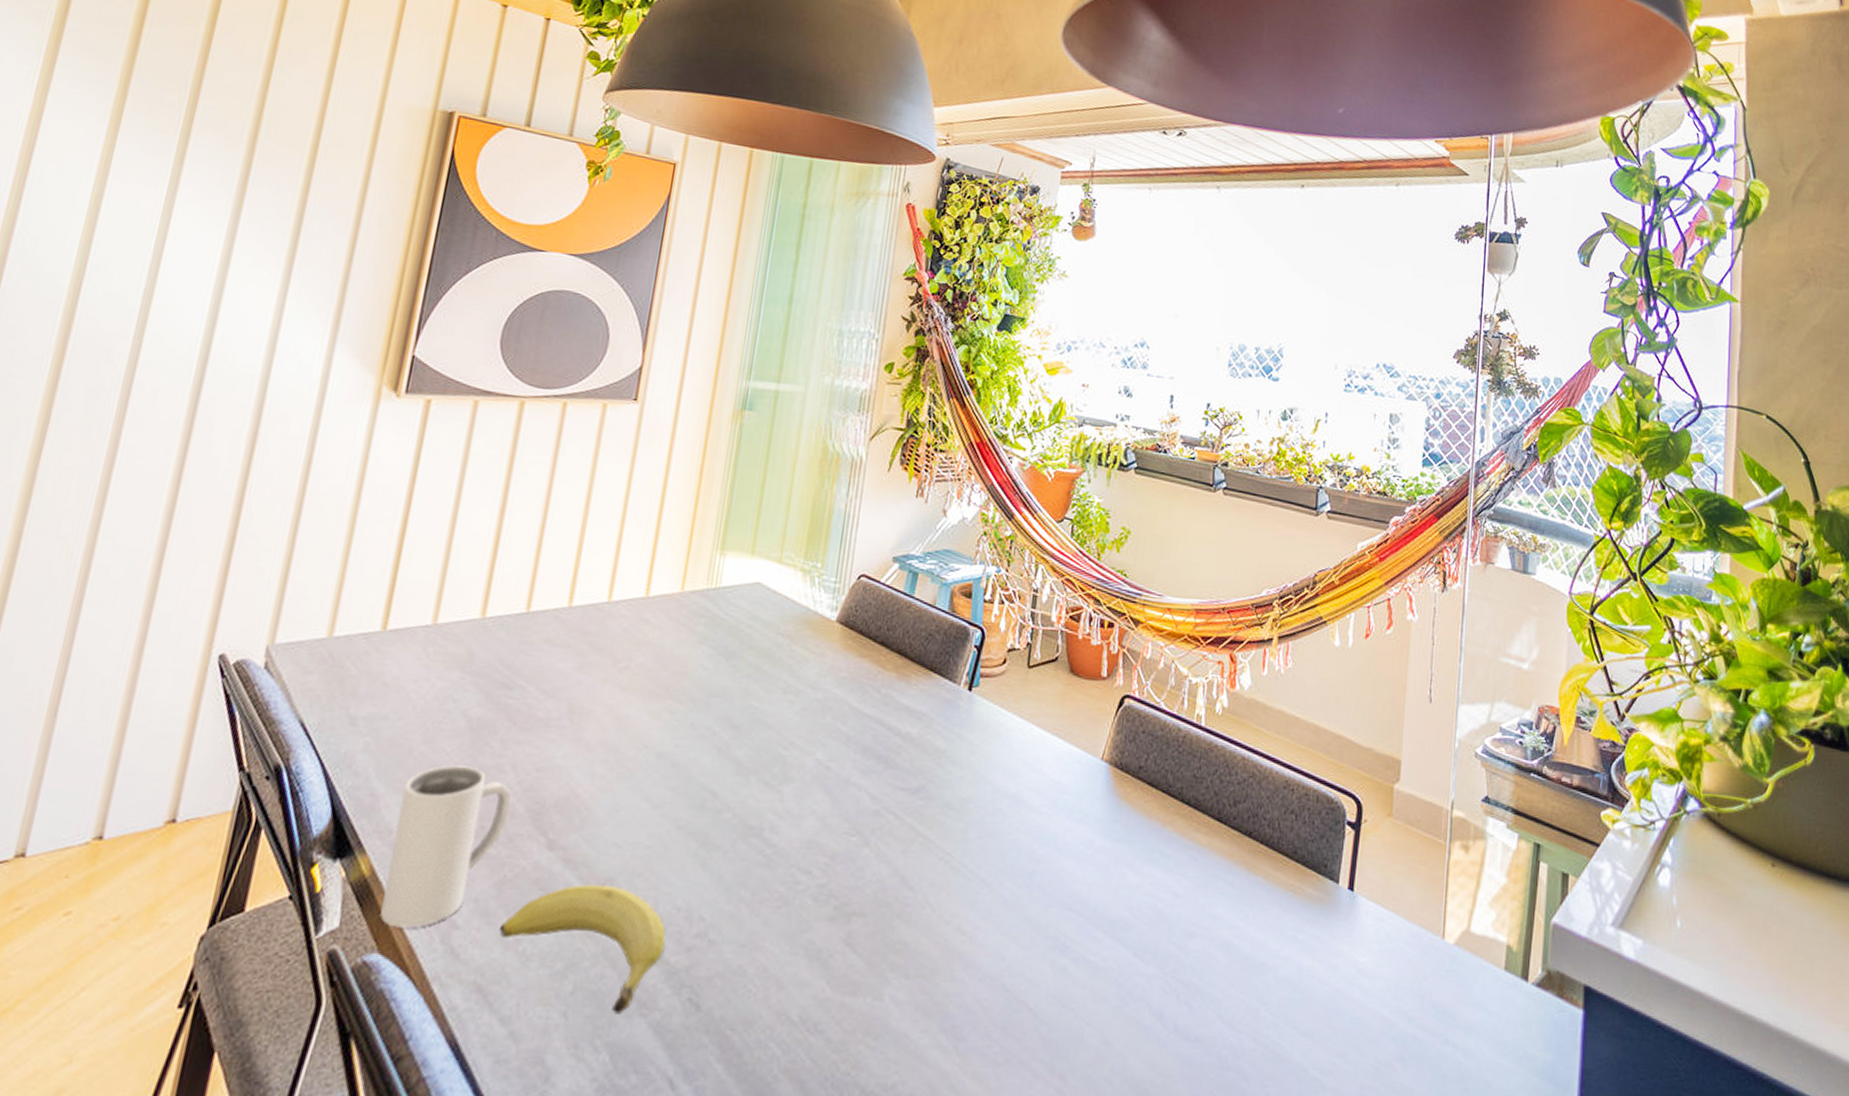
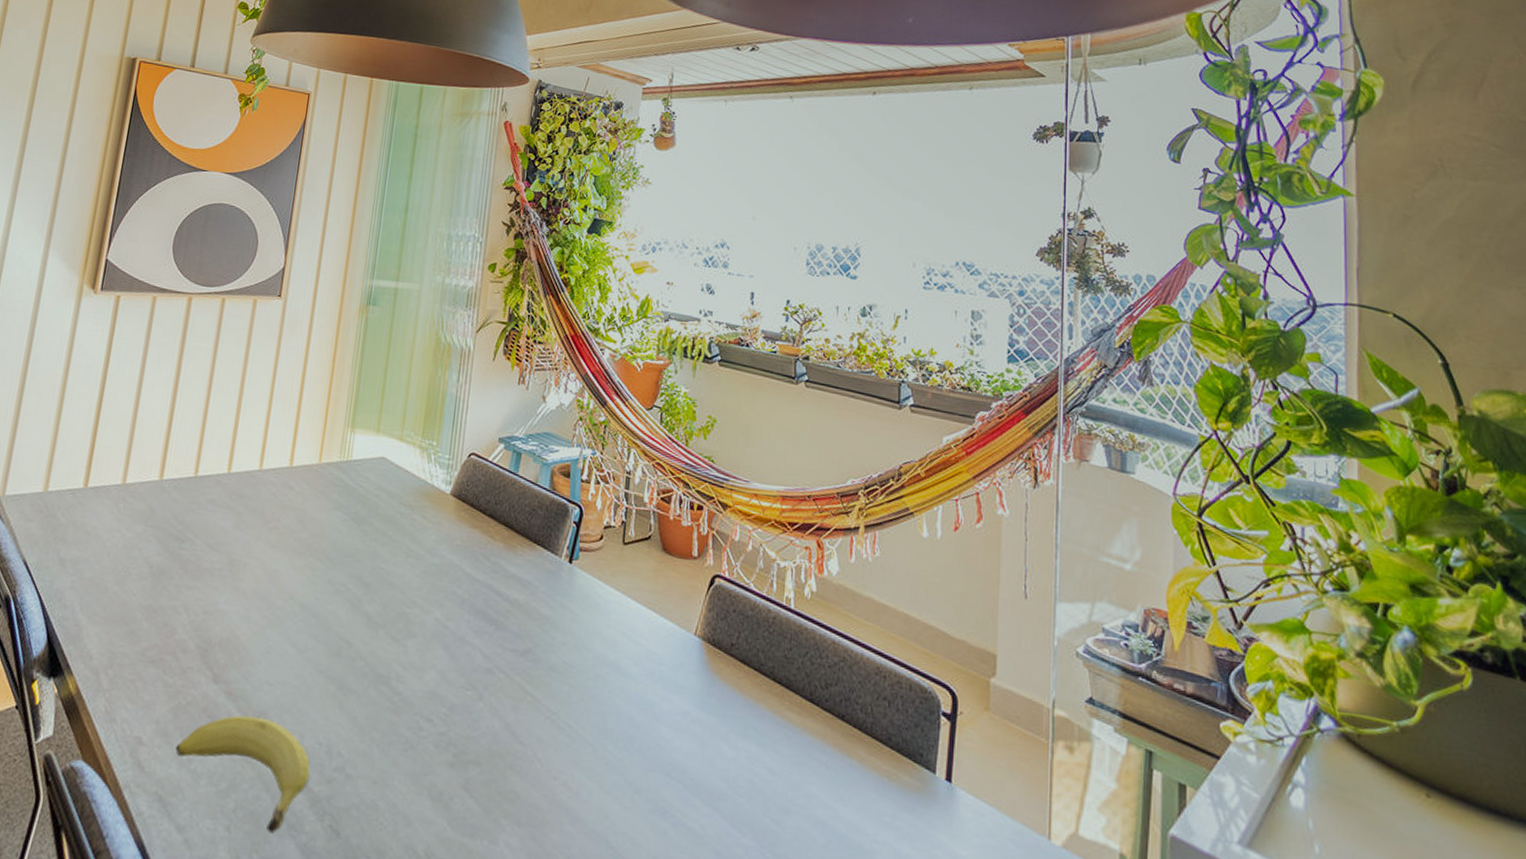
mug: present [380,765,512,929] -> none [83,604,185,742]

